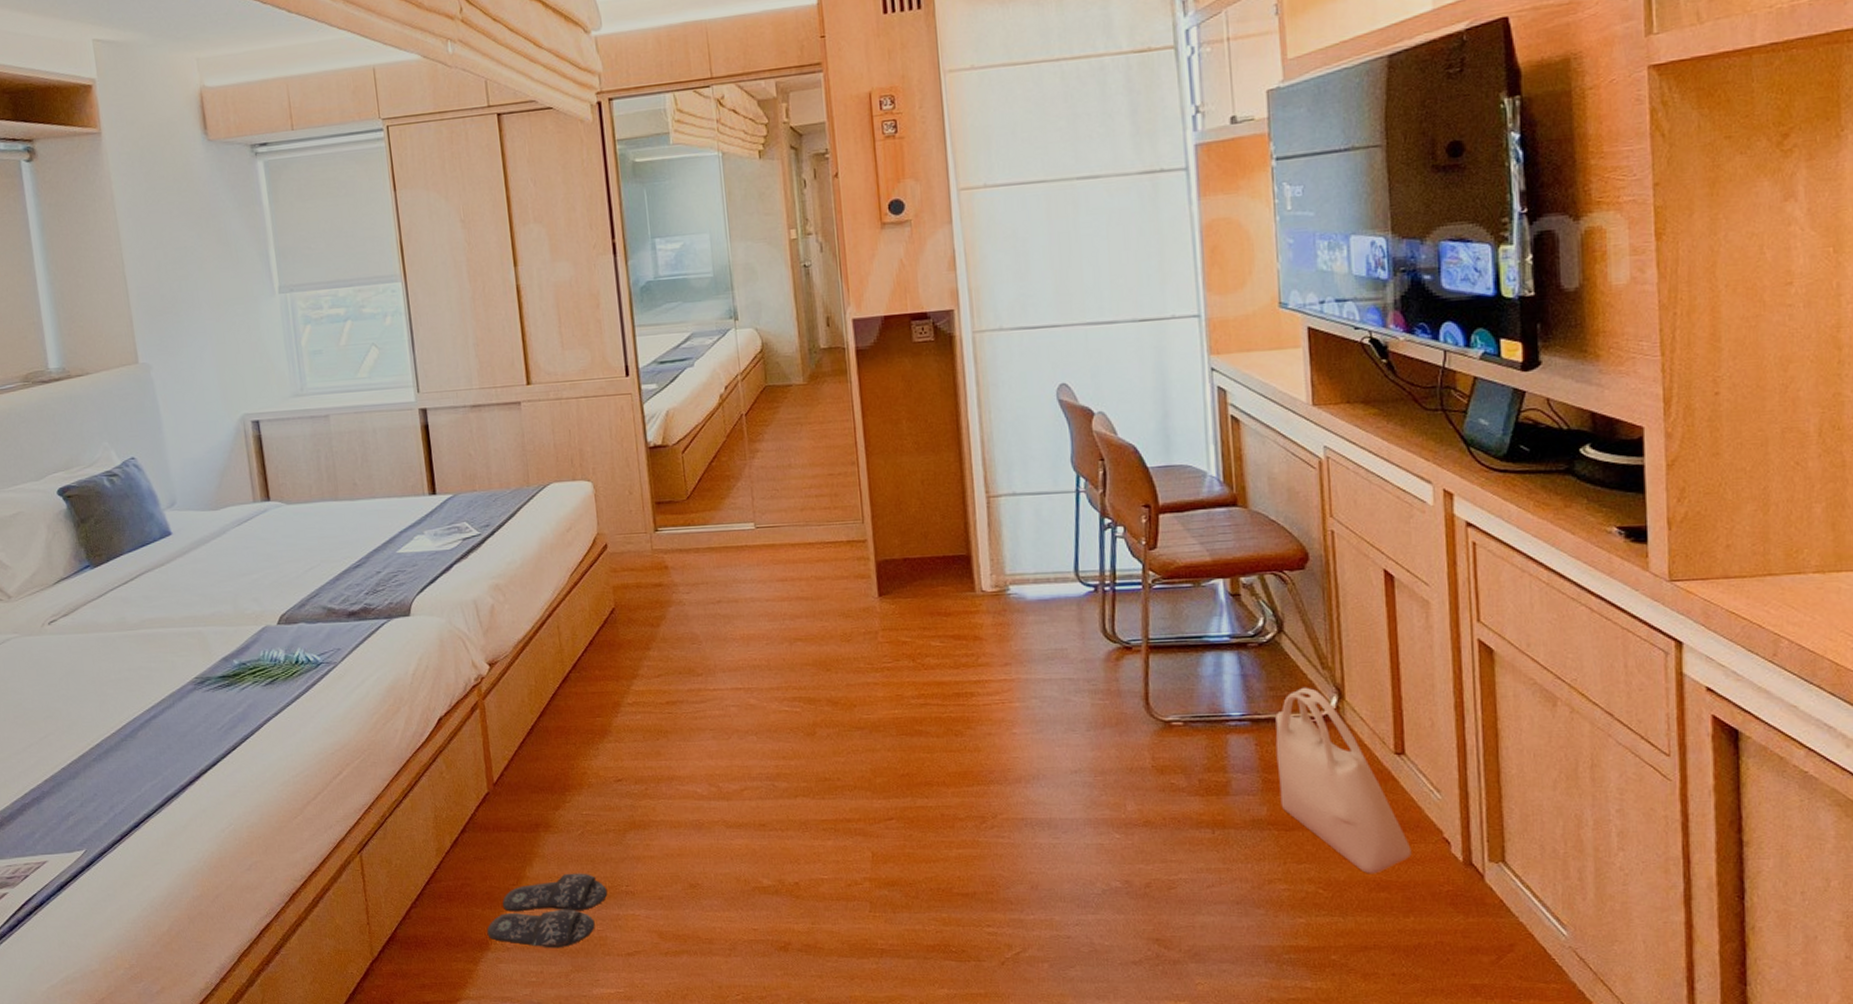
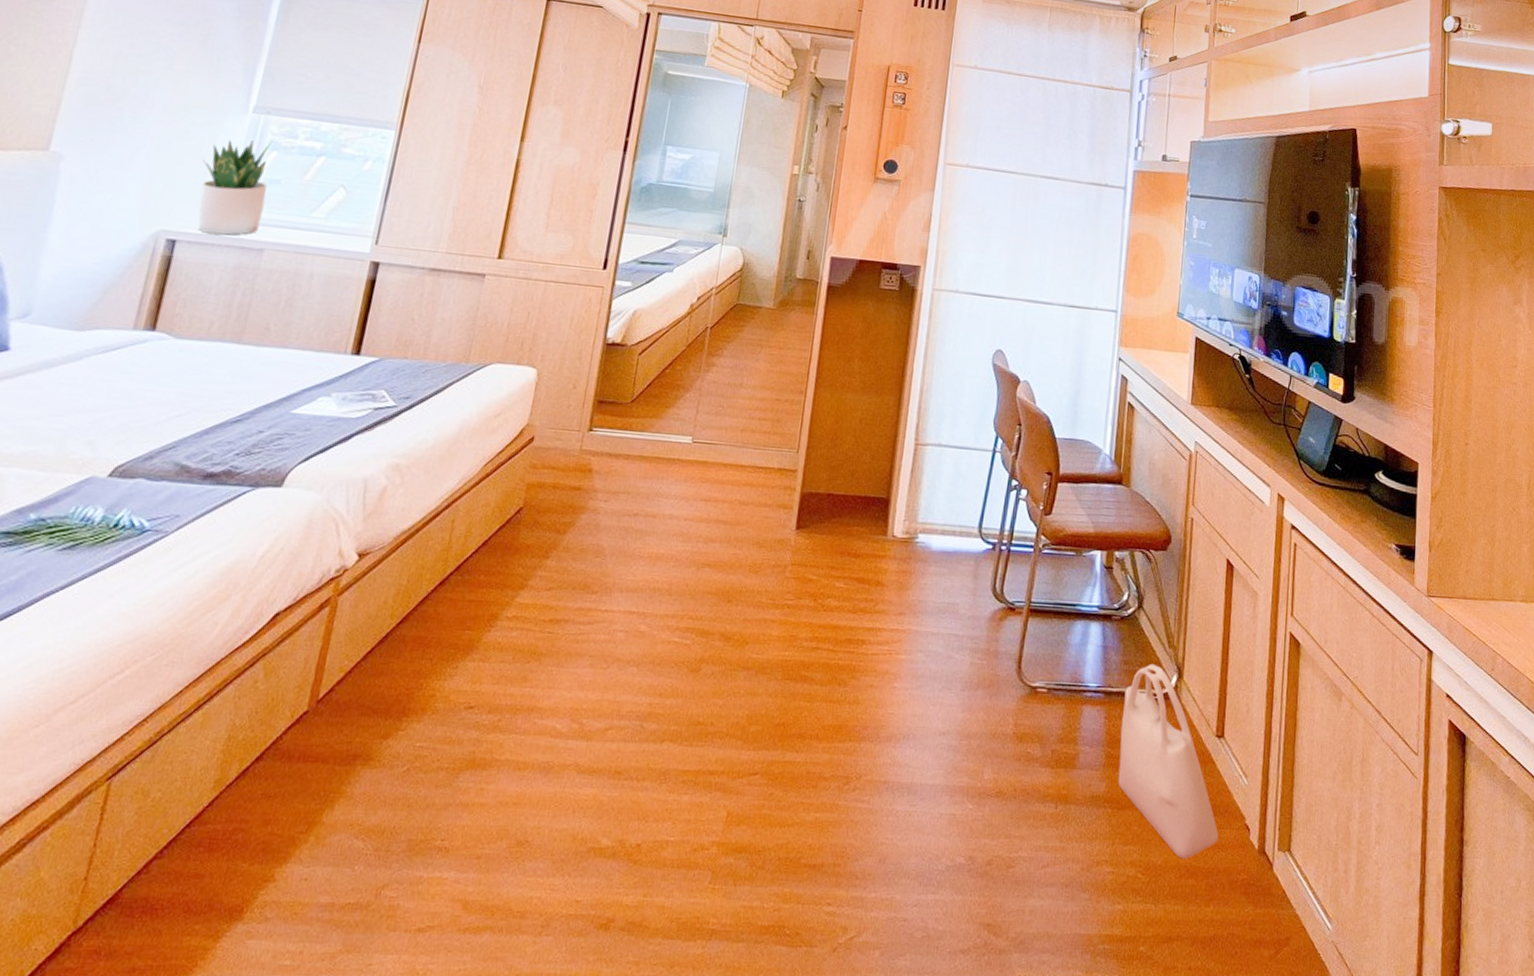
planter: none [255,316,319,411] -> present [198,139,272,236]
slippers: present [487,873,608,948] -> none [245,820,417,920]

